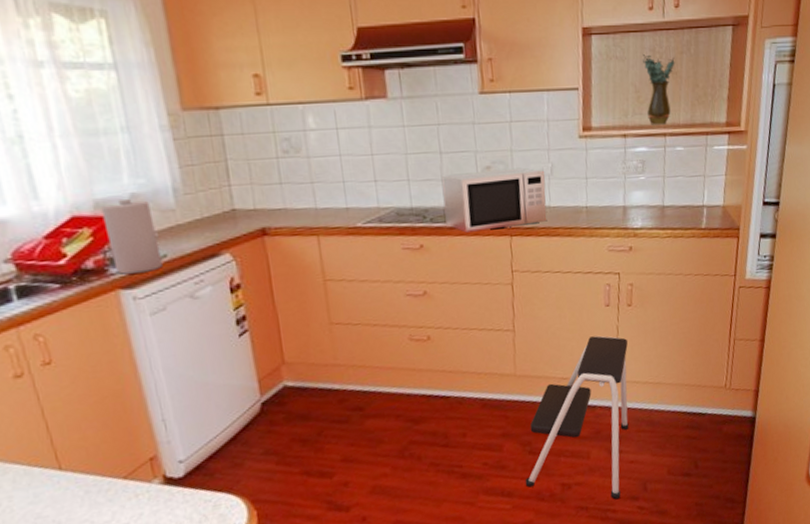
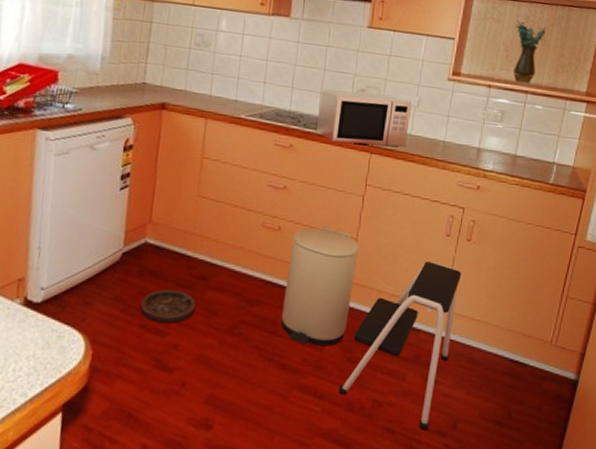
paper towel holder: present [101,199,163,275] -> none [39,58,81,120]
pet bowl: none [296,427,358,466] -> present [140,289,196,323]
pedal bin: none [445,324,521,449] -> present [281,226,360,346]

